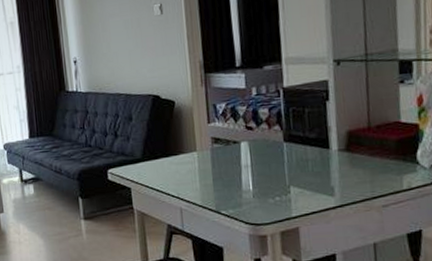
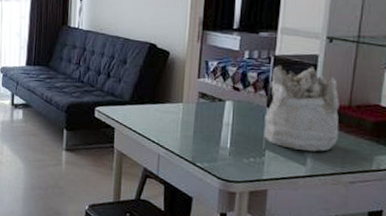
mineral sample: none [283,93,363,181] -> present [264,65,339,152]

